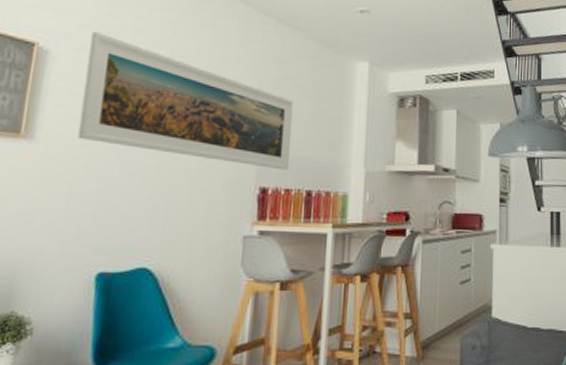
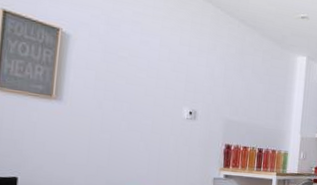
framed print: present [77,31,294,171] -> none [94,21,251,133]

